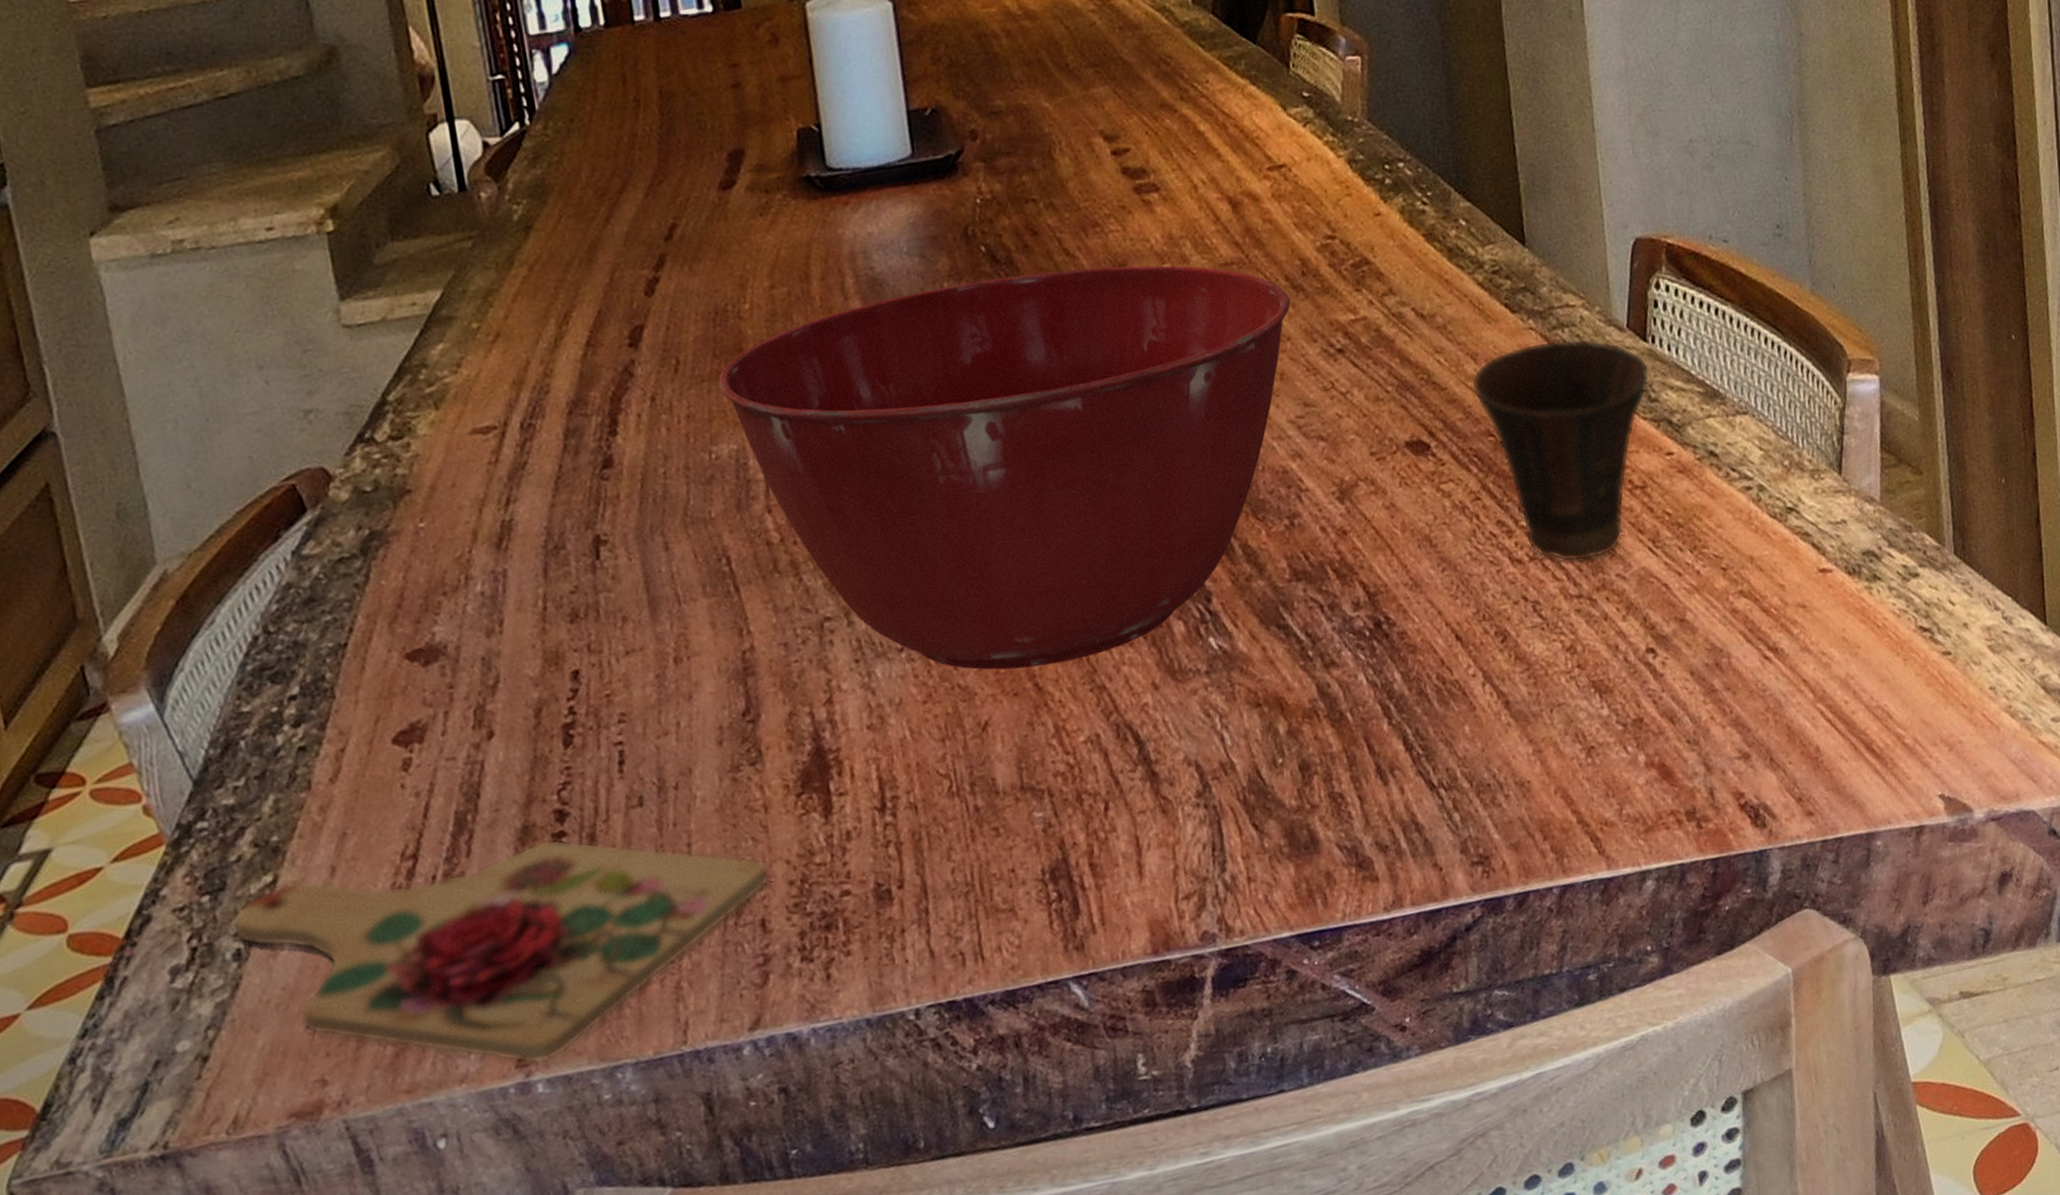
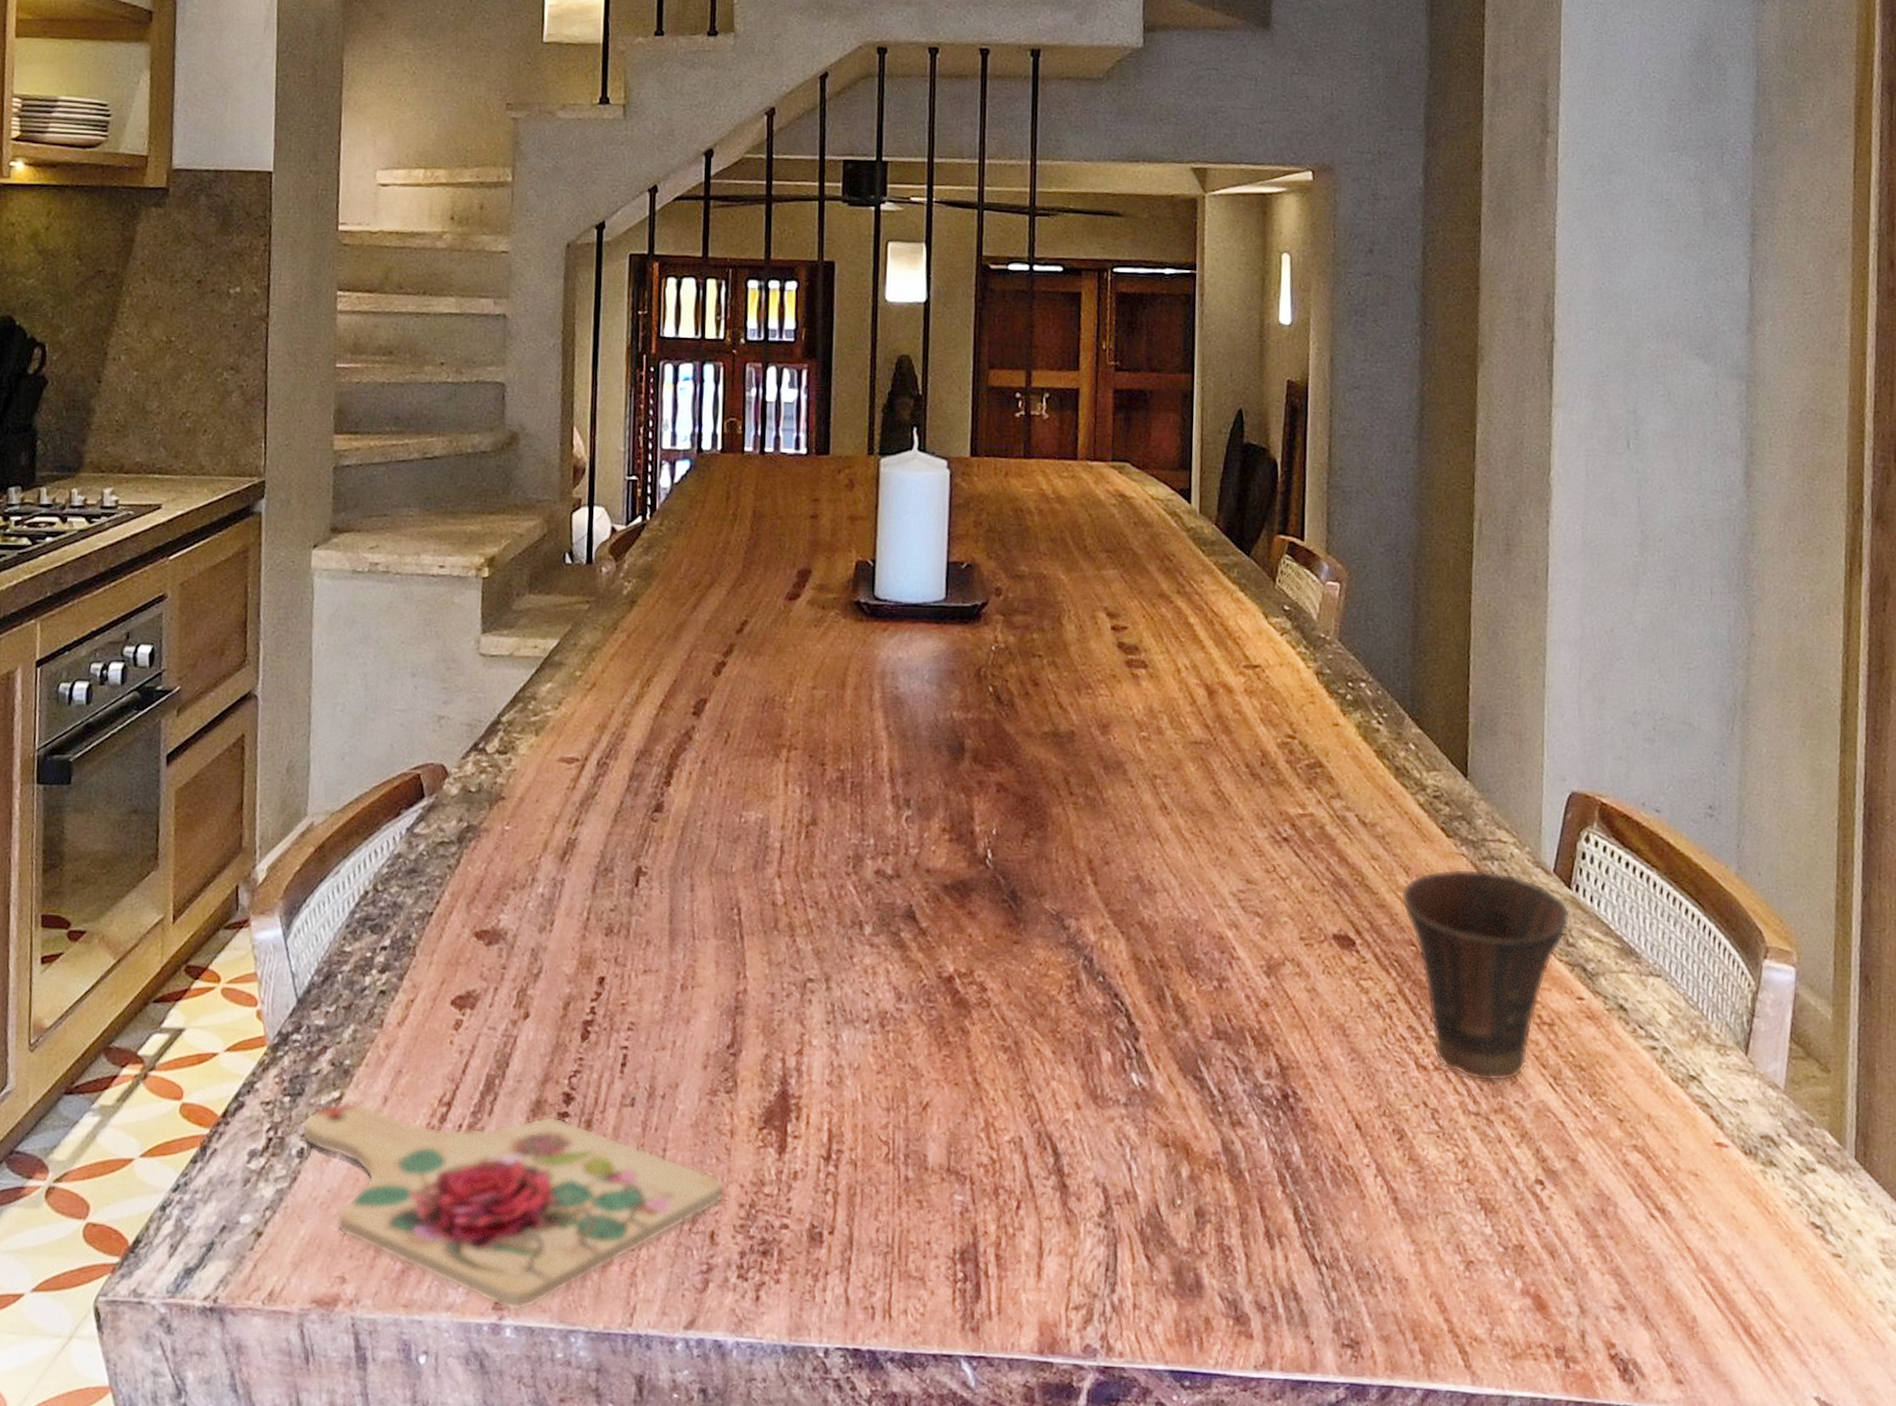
mixing bowl: present [718,265,1291,670] -> none [757,715,1248,1066]

